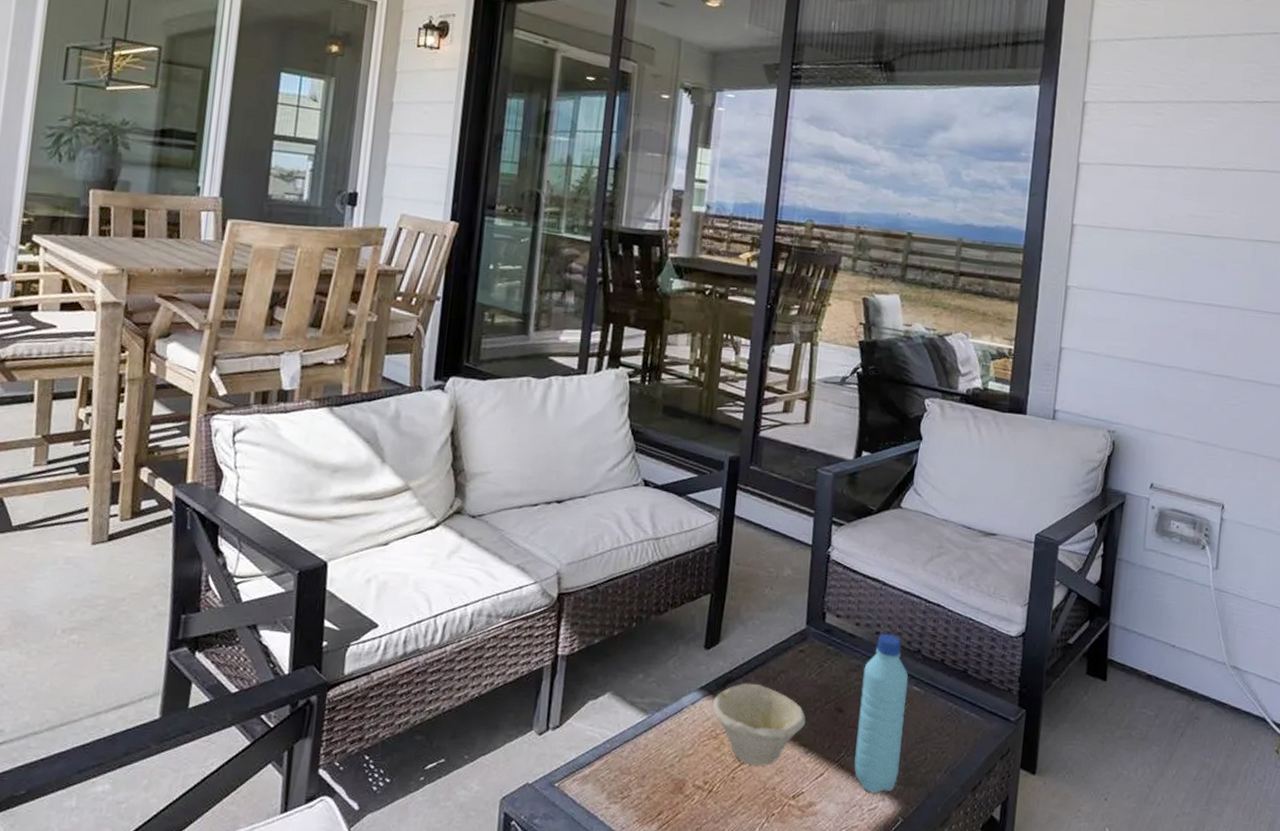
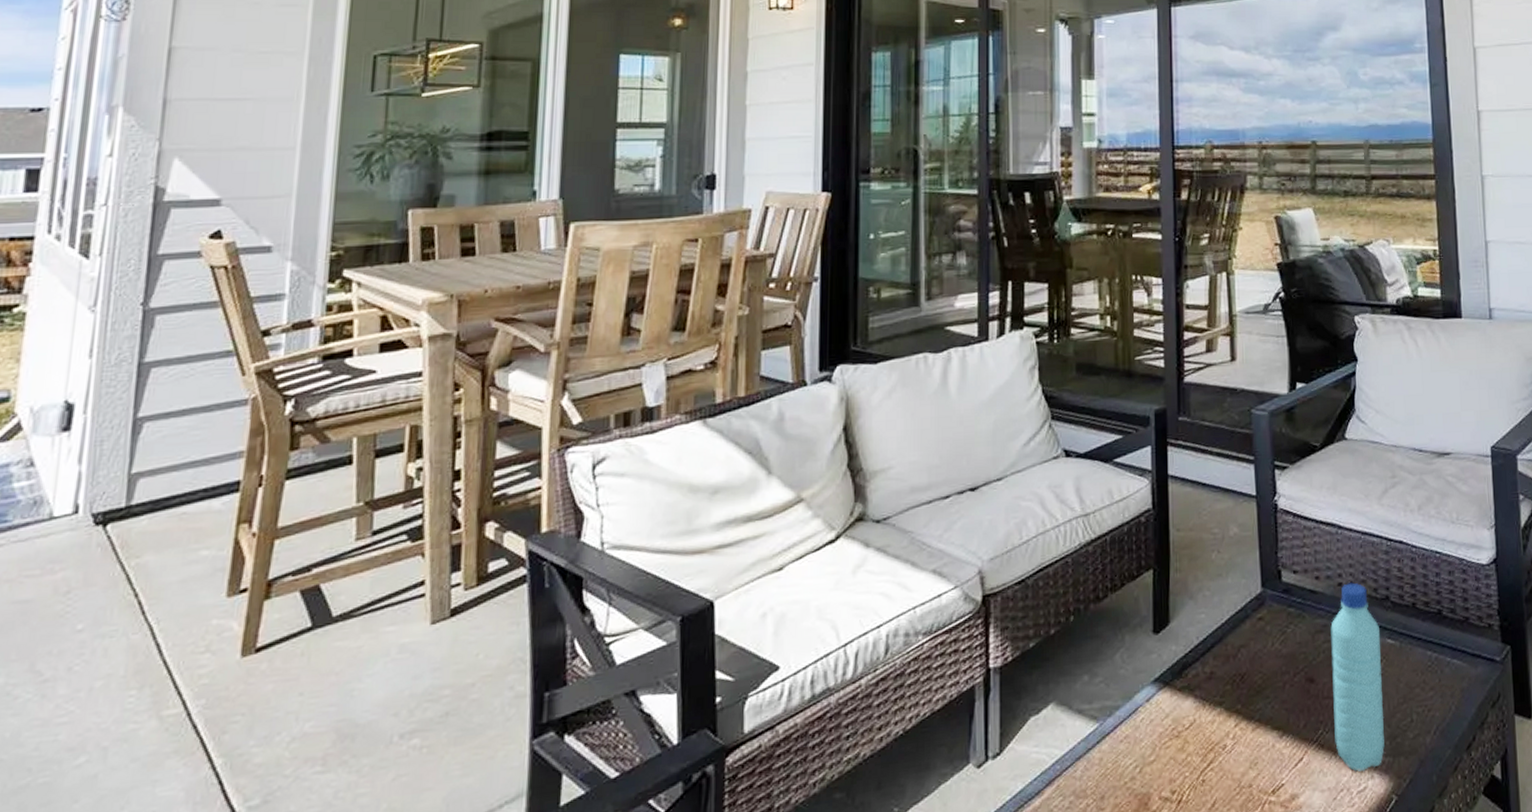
bowl: present [712,683,806,766] -> none [1169,664,1276,763]

